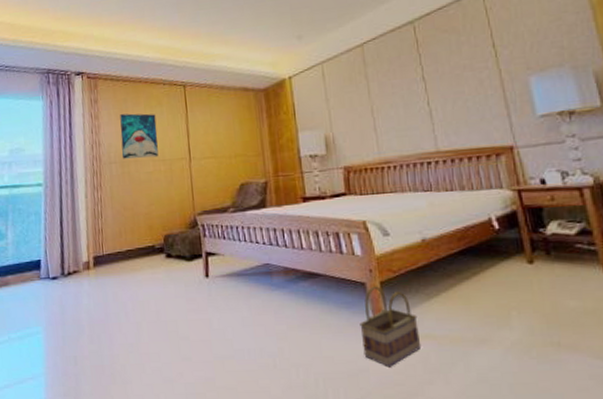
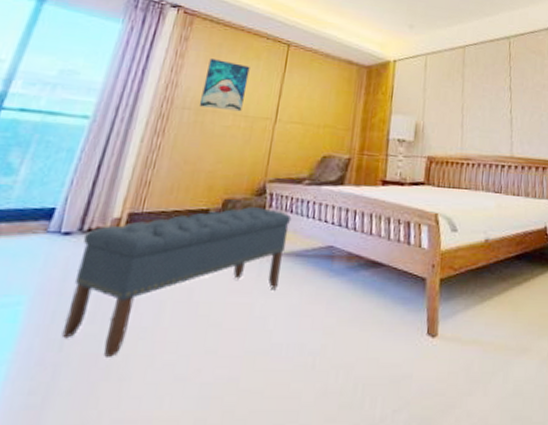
bench: none [66,238,228,367] -> present [61,207,292,357]
basket: present [360,286,422,367] -> none [410,283,469,374]

